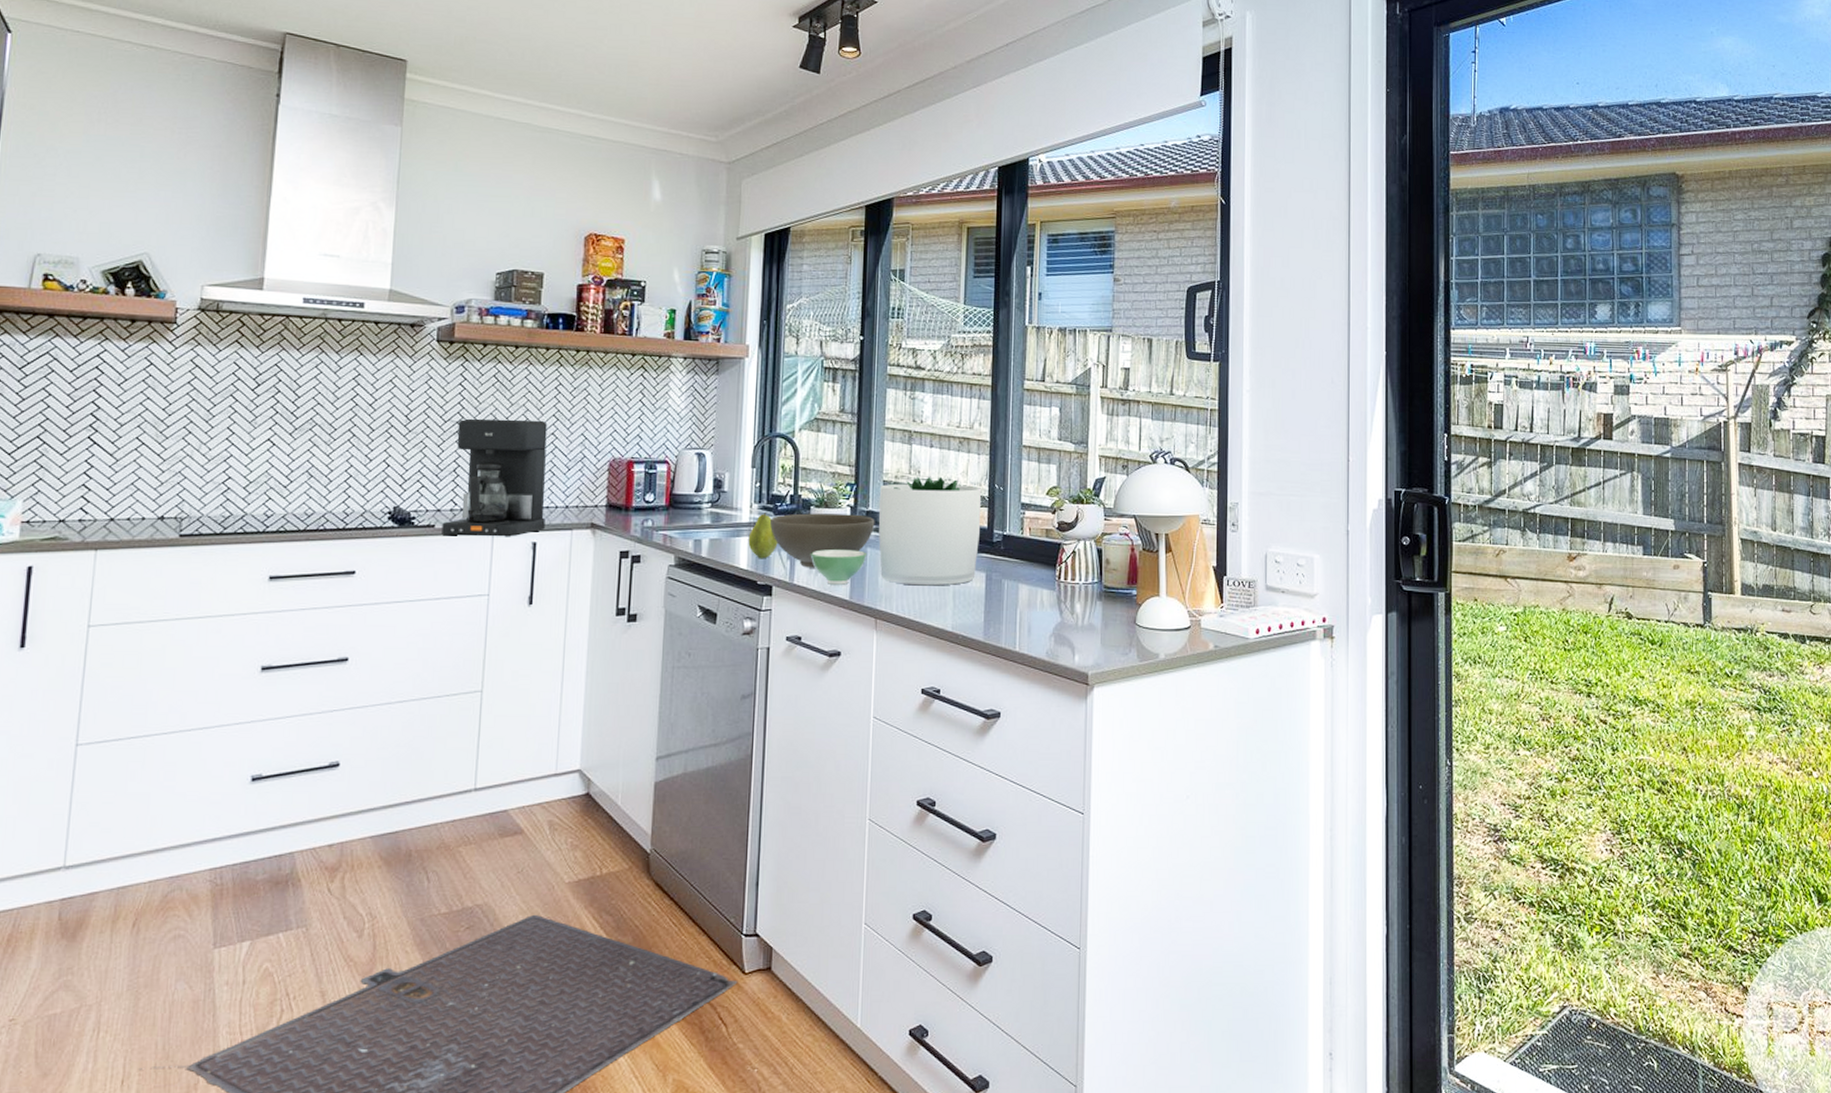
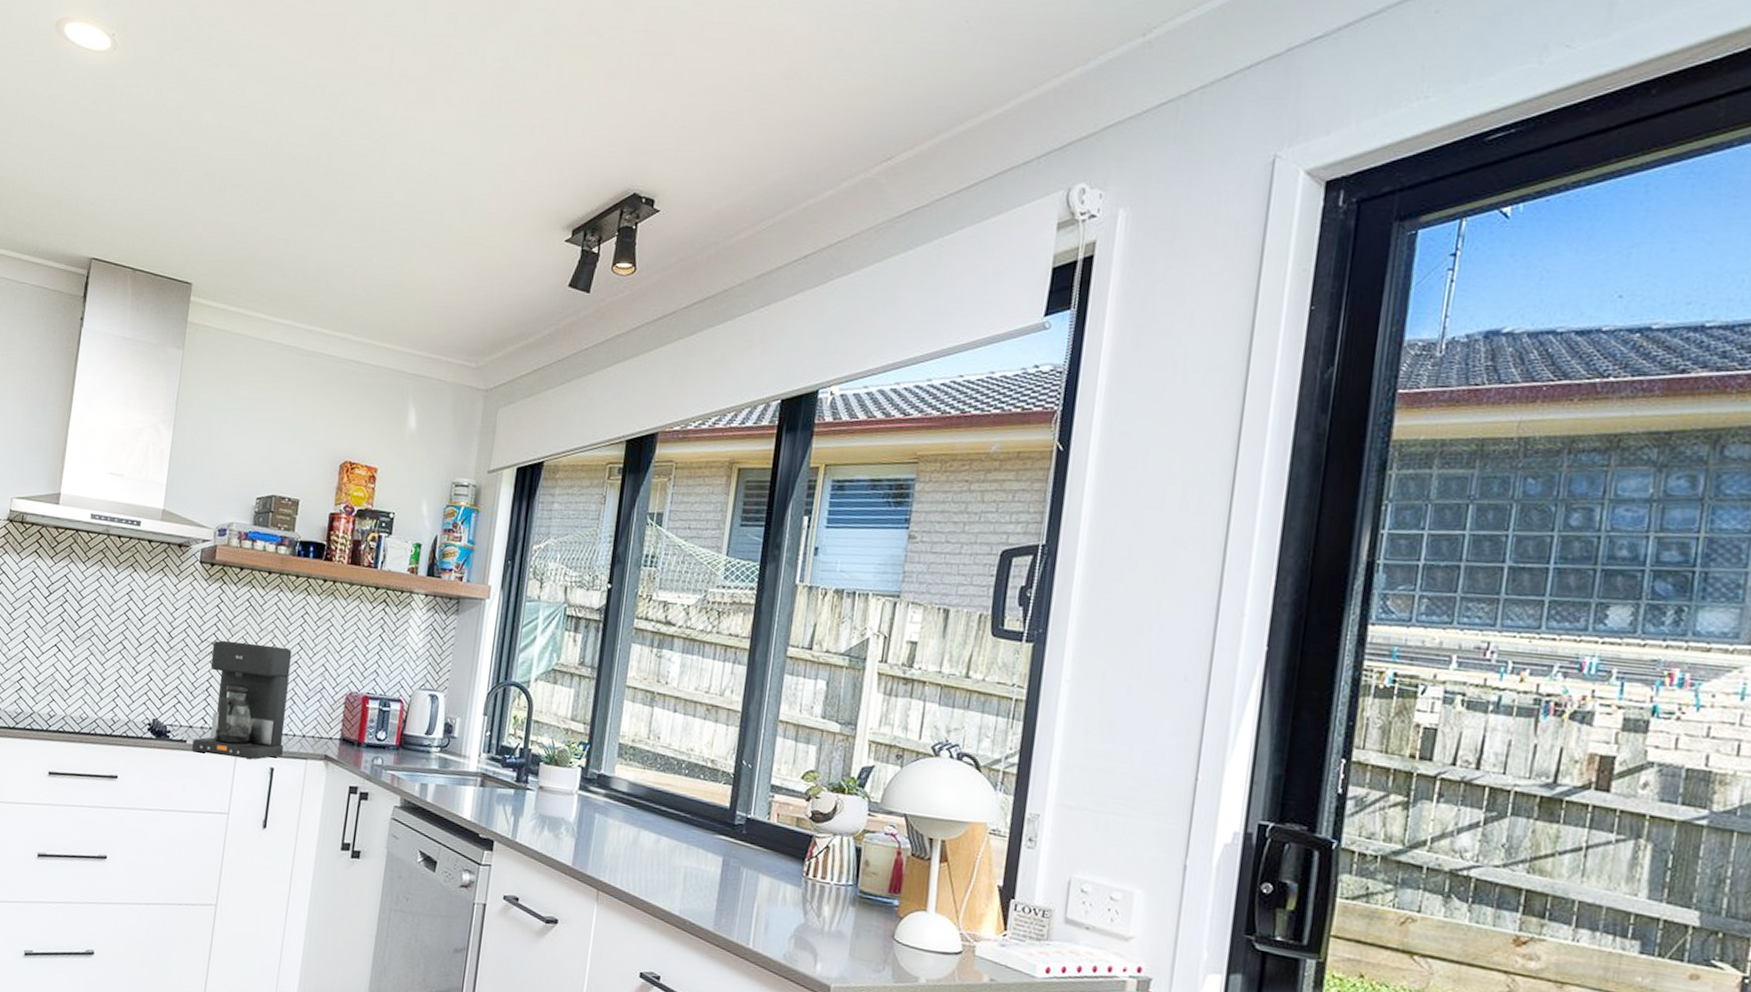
fruit: present [748,512,778,559] -> none [473,763,504,812]
bowl: present [770,513,875,568] -> none [497,768,607,828]
bowl: present [810,548,868,585] -> none [535,809,595,850]
planter: present [879,476,982,586] -> none [607,743,727,866]

